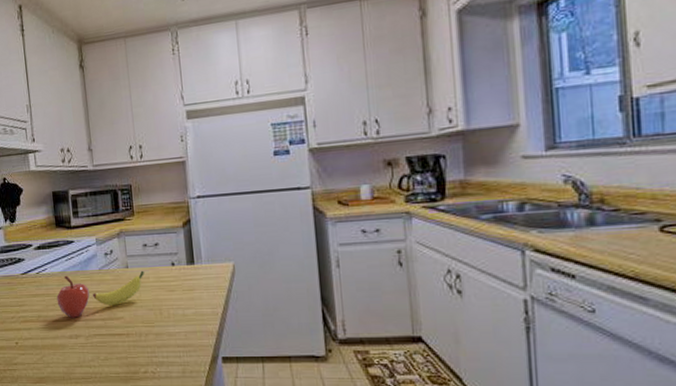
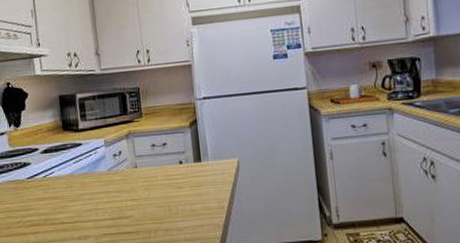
fruit: present [56,270,144,318] -> none [64,169,153,219]

